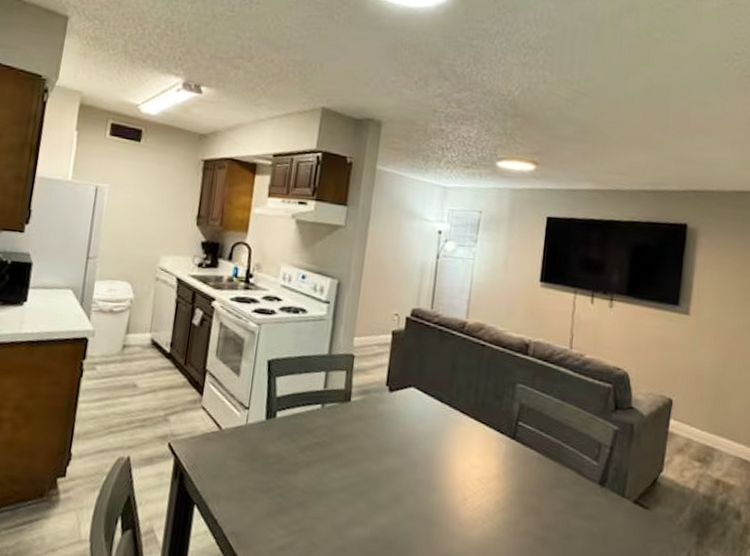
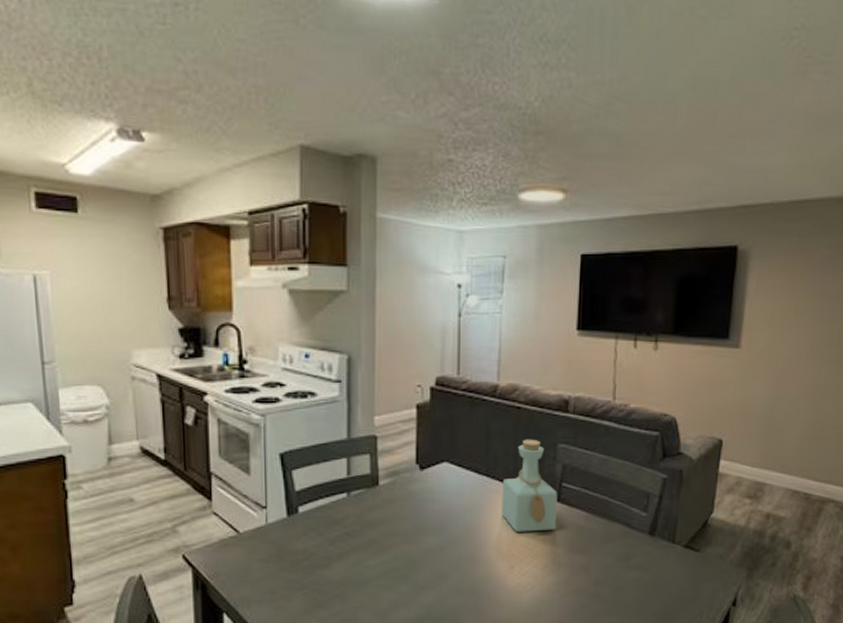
bottle: none [460,375,514,467] -> present [501,439,558,533]

